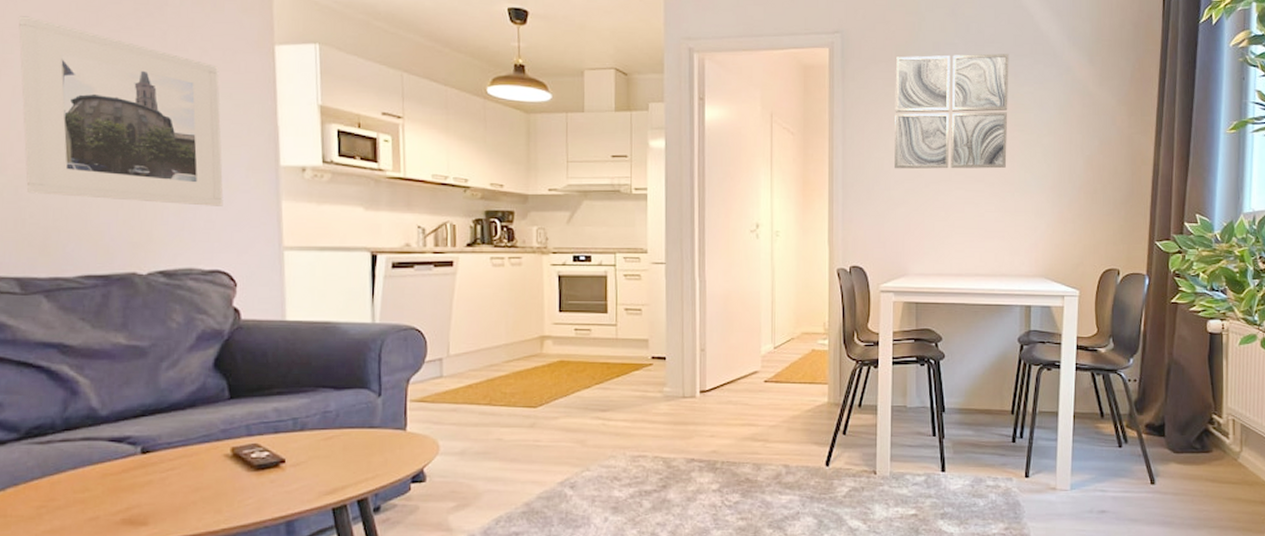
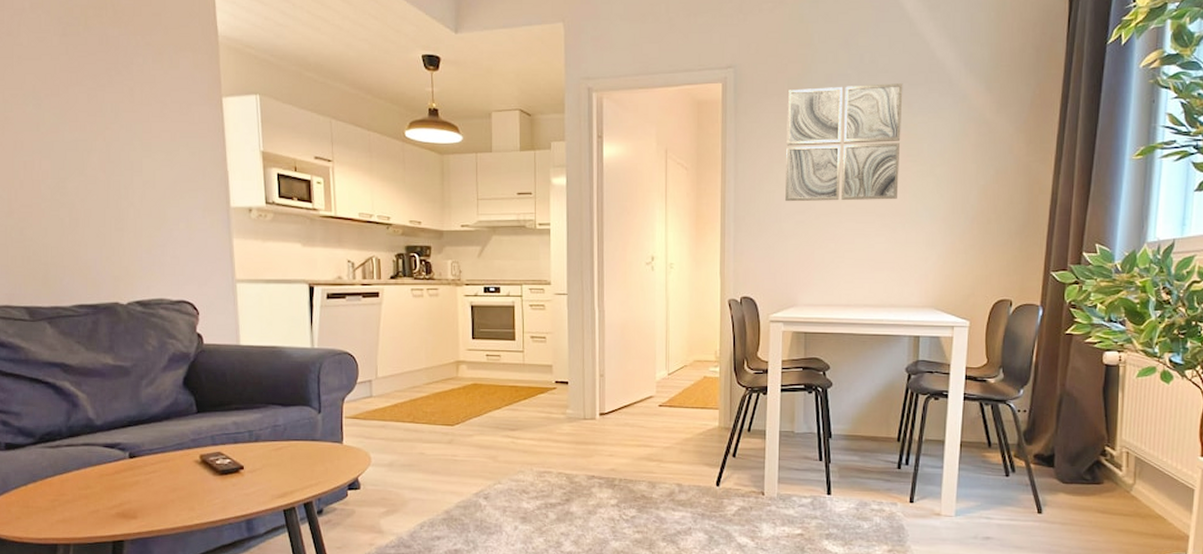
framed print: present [18,16,224,206] -> none [15,78,185,244]

